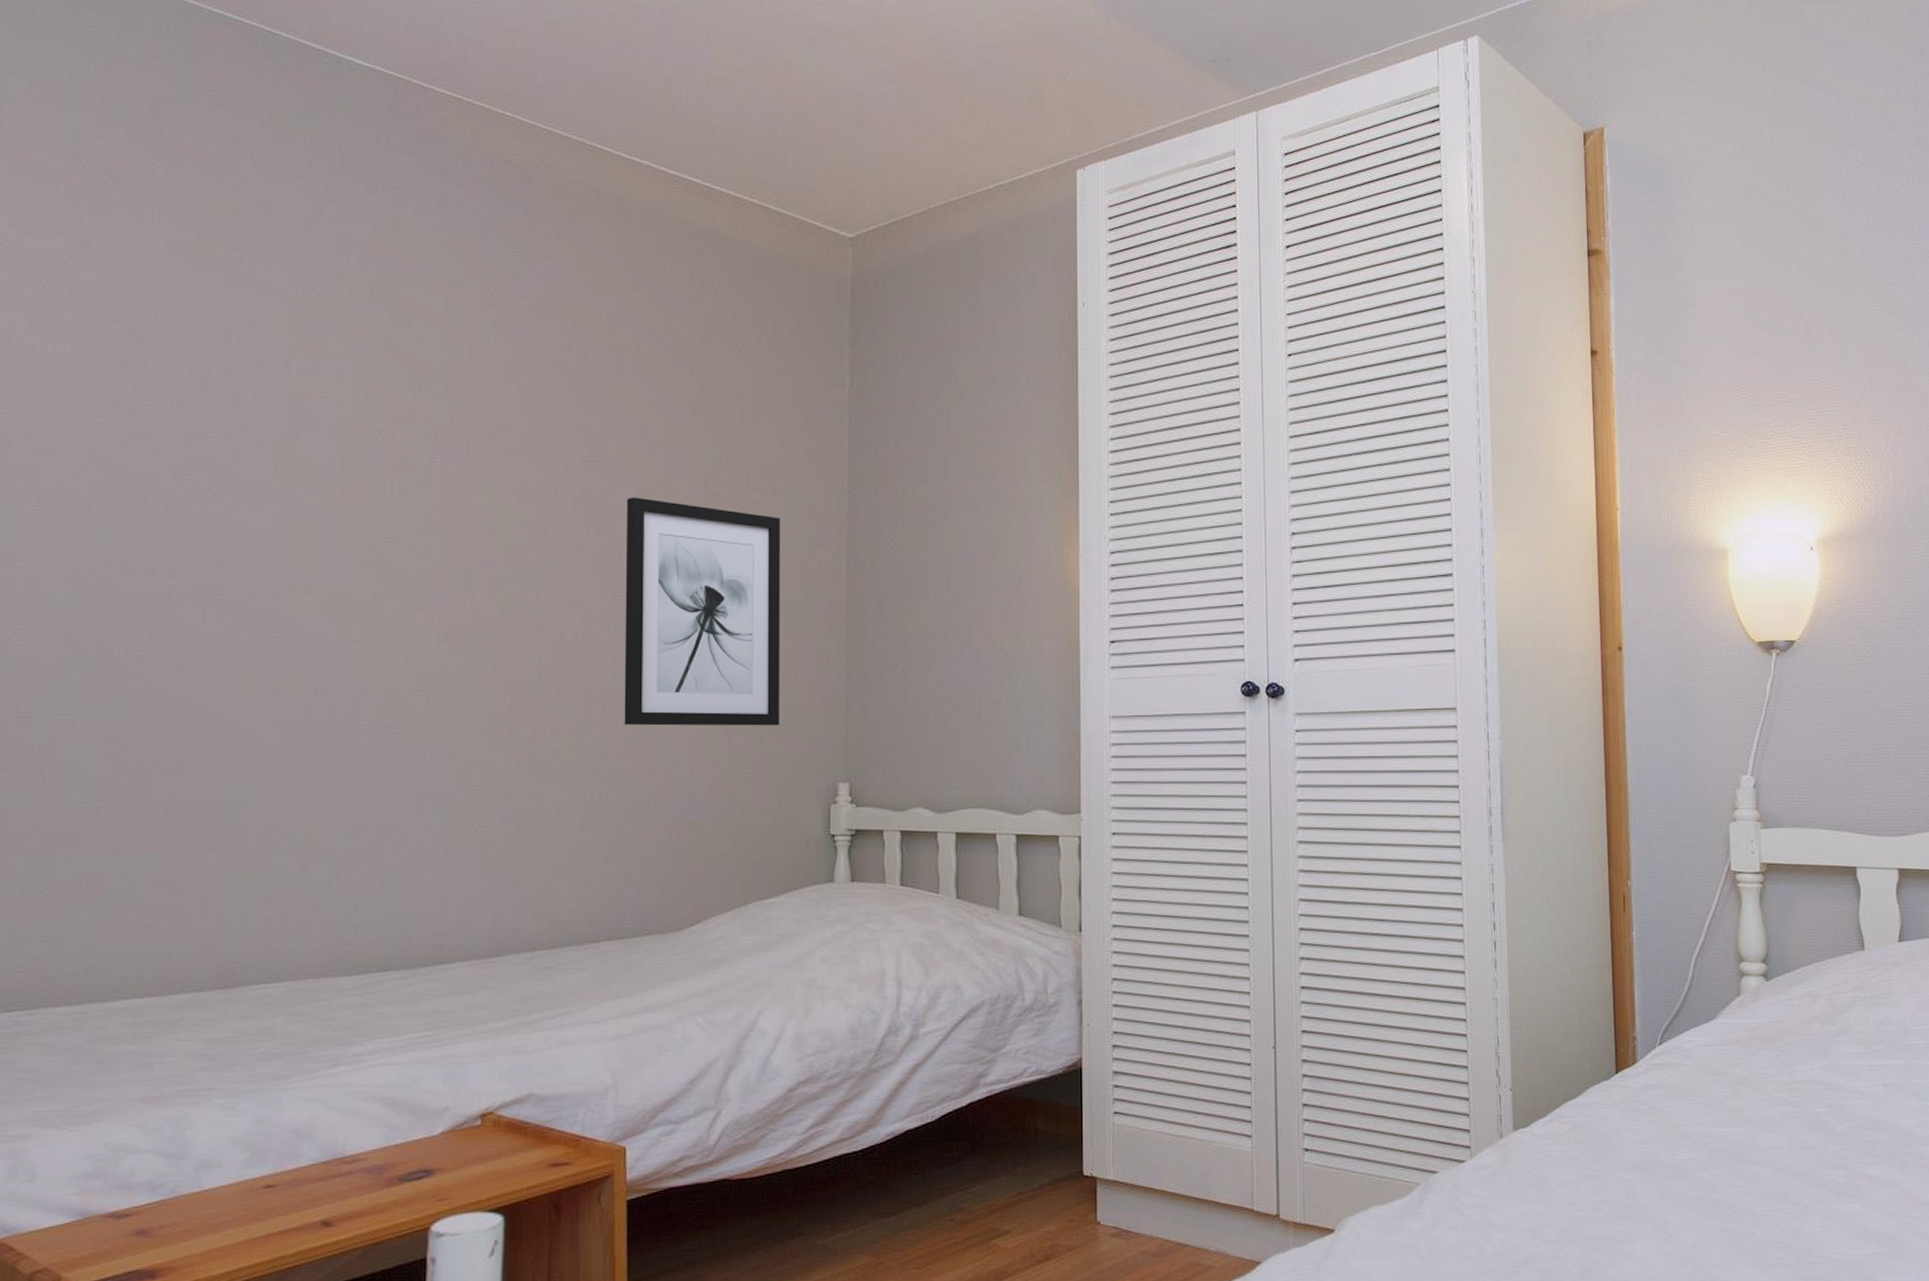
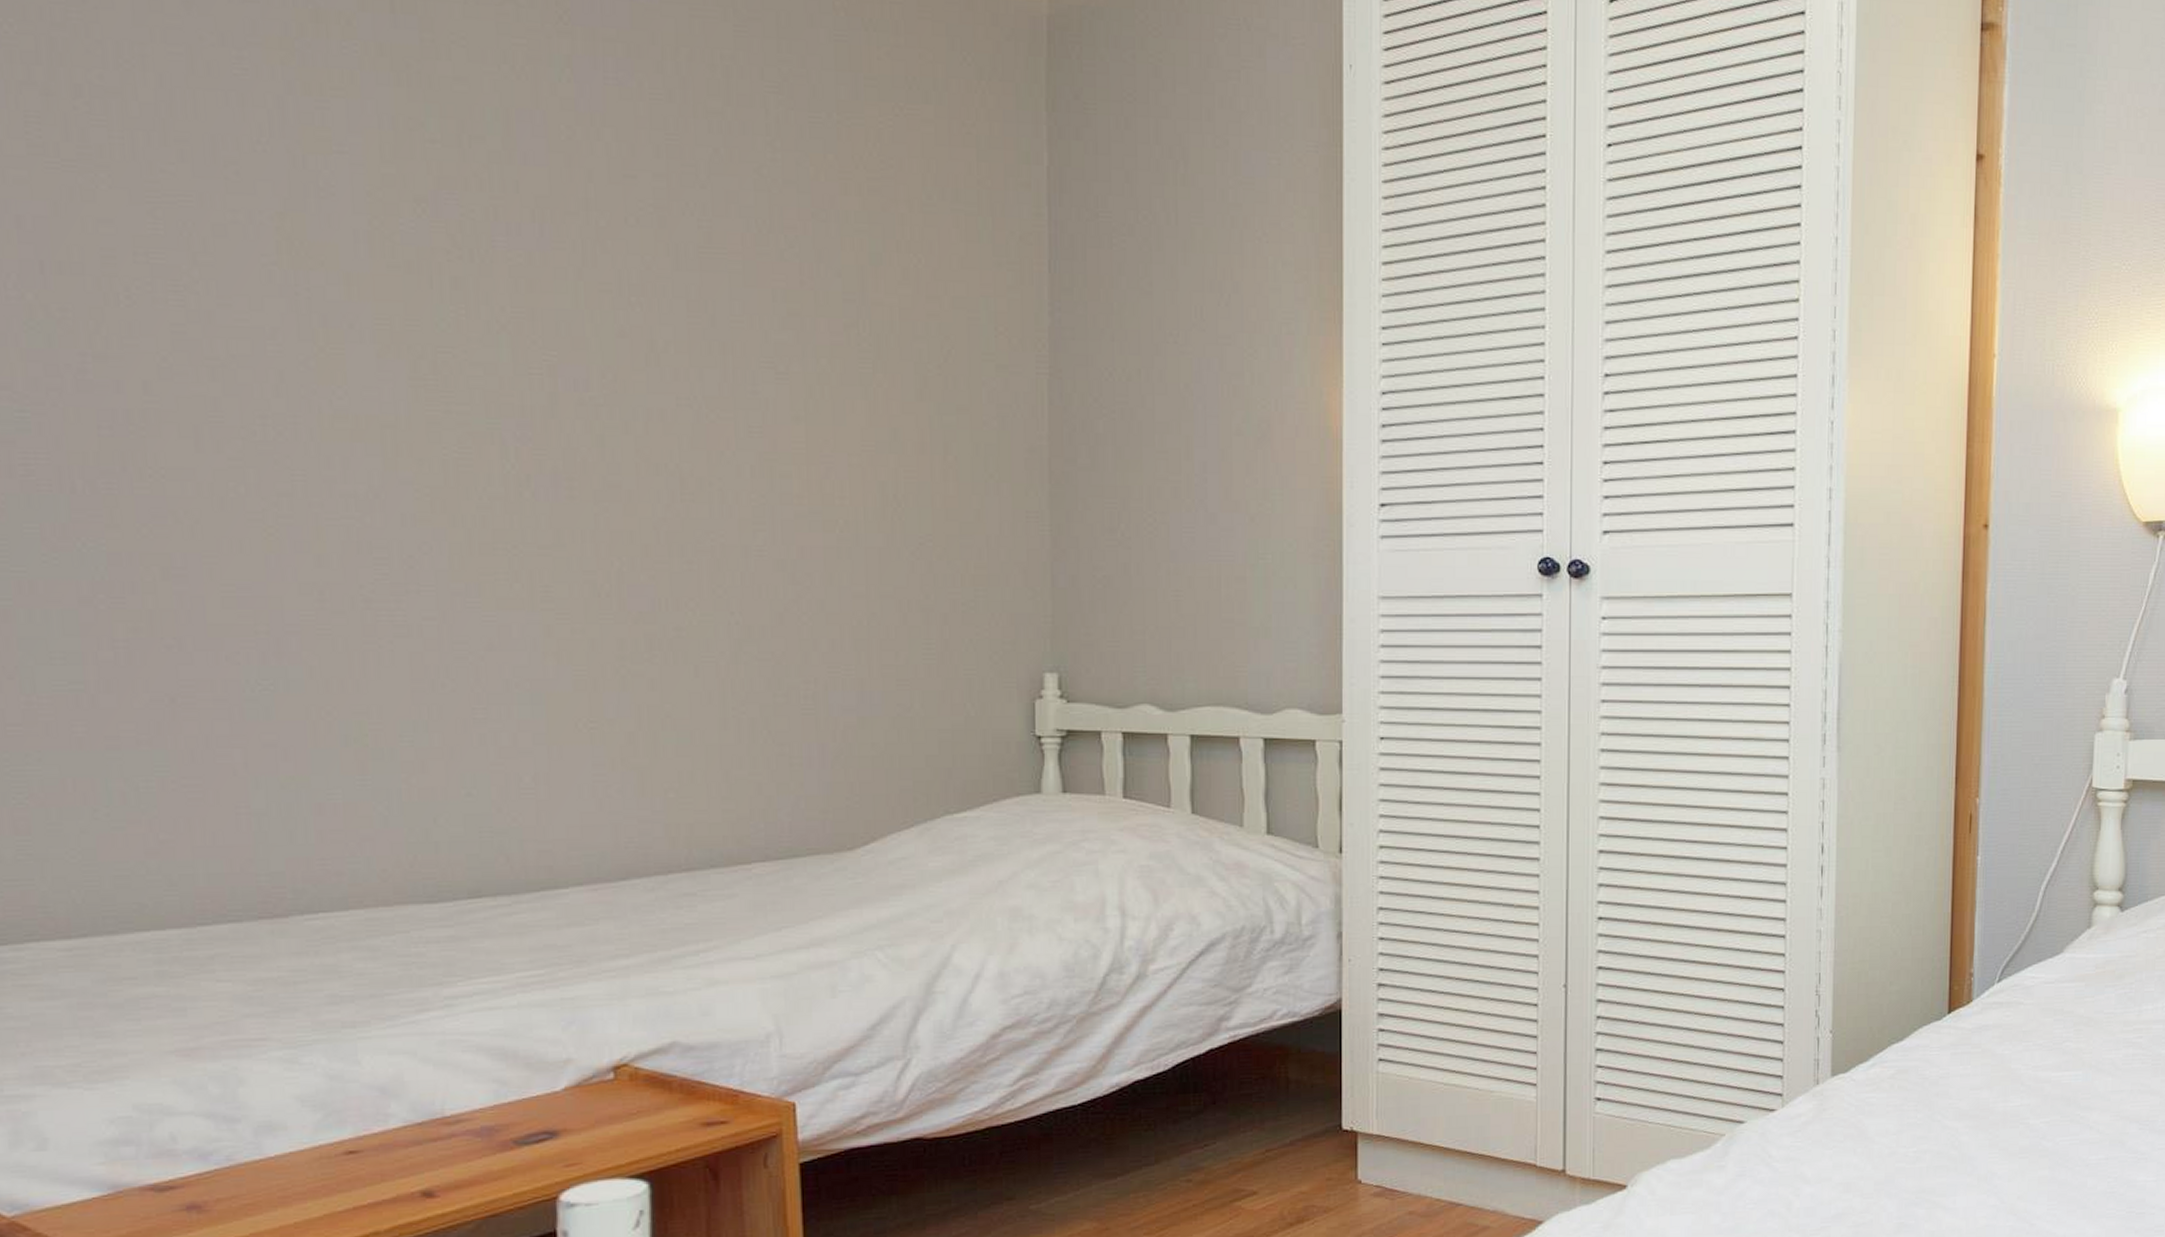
wall art: present [624,497,781,726] -> none [758,302,969,601]

